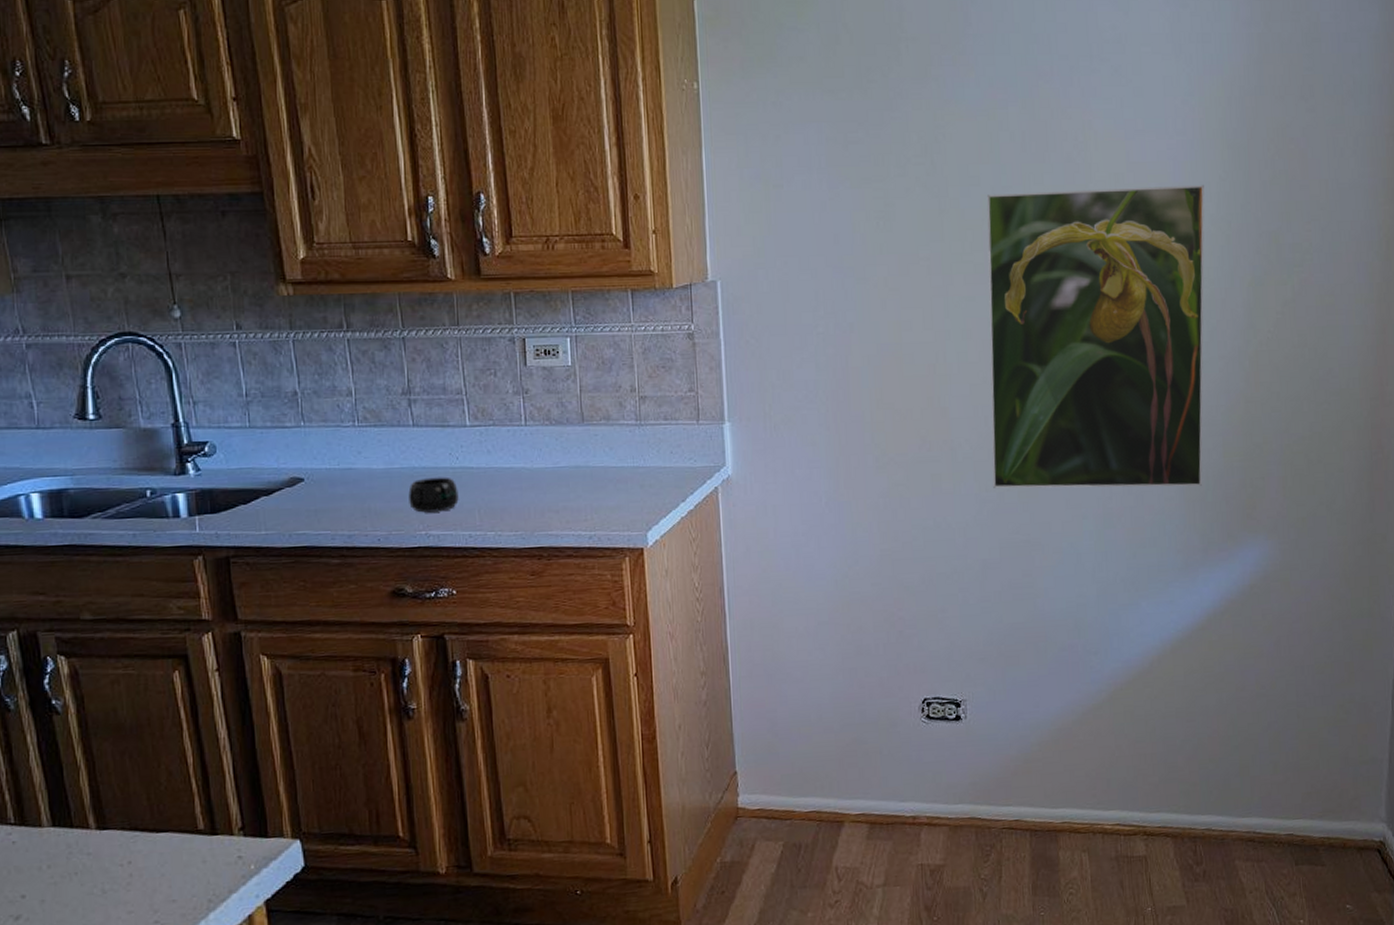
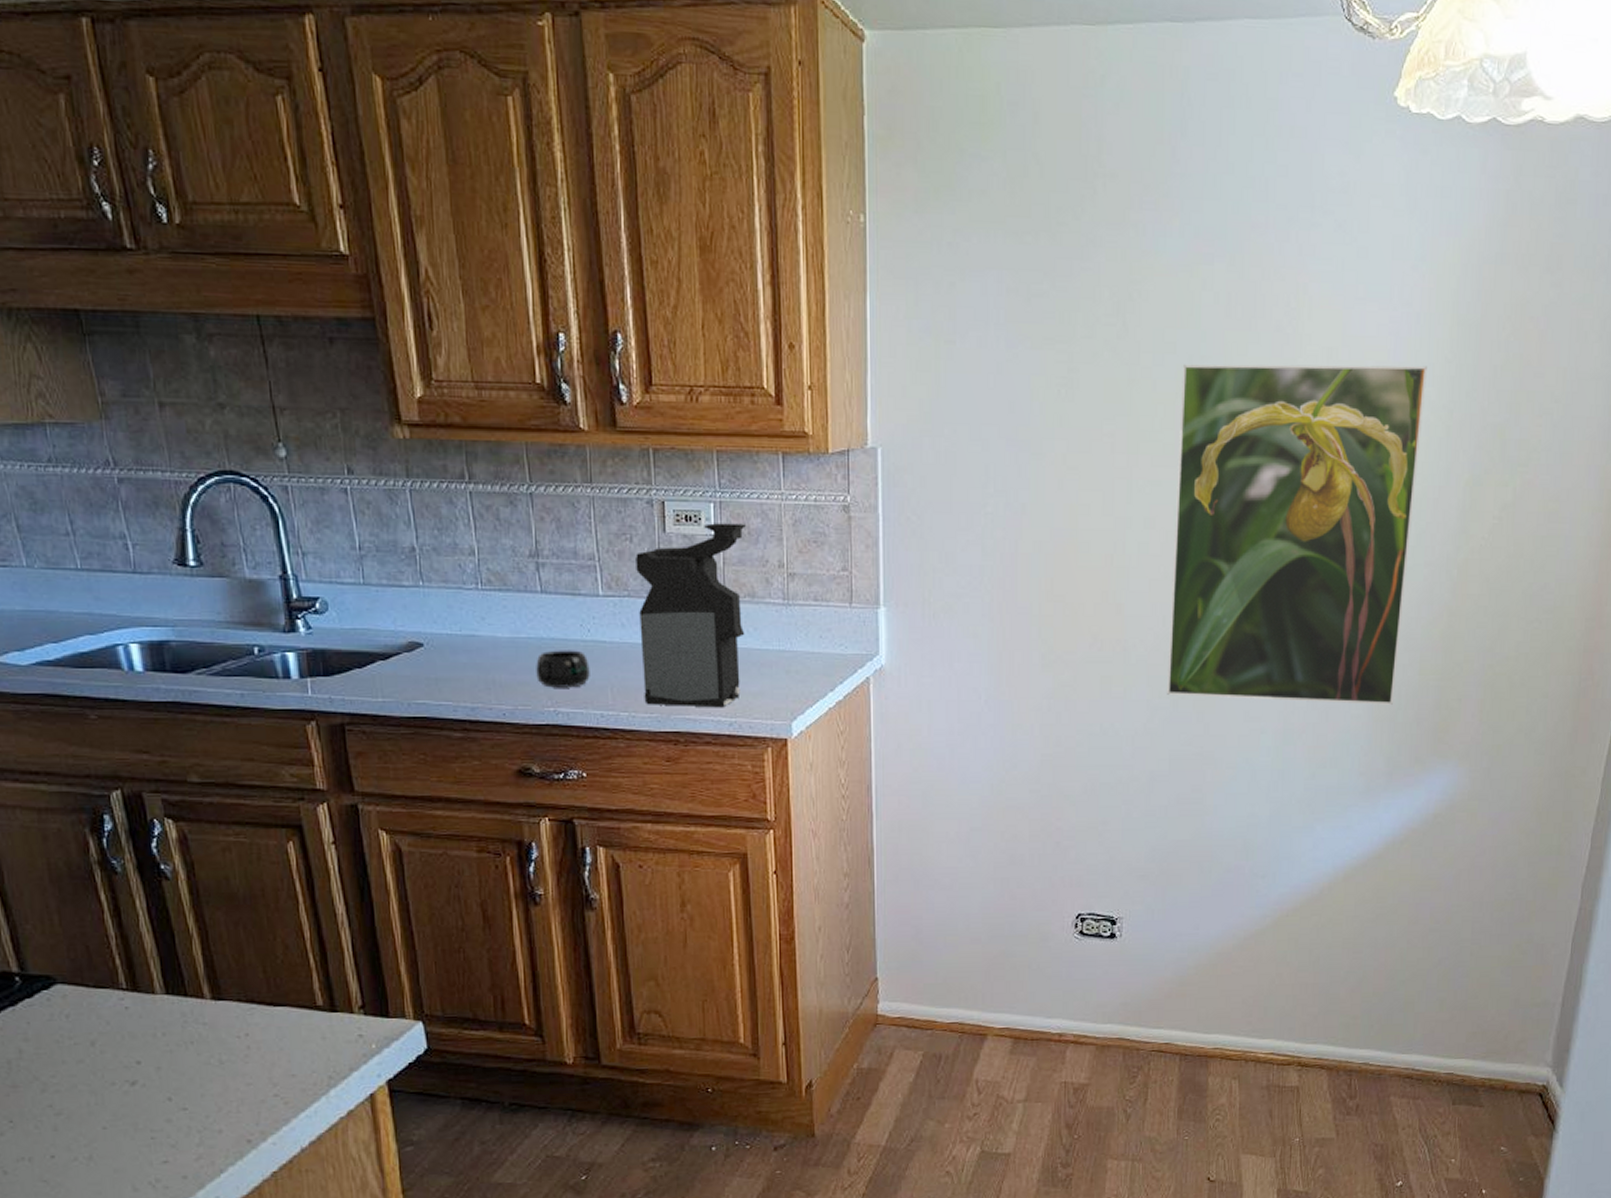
coffee maker: none [499,354,602,524] -> present [636,523,746,708]

